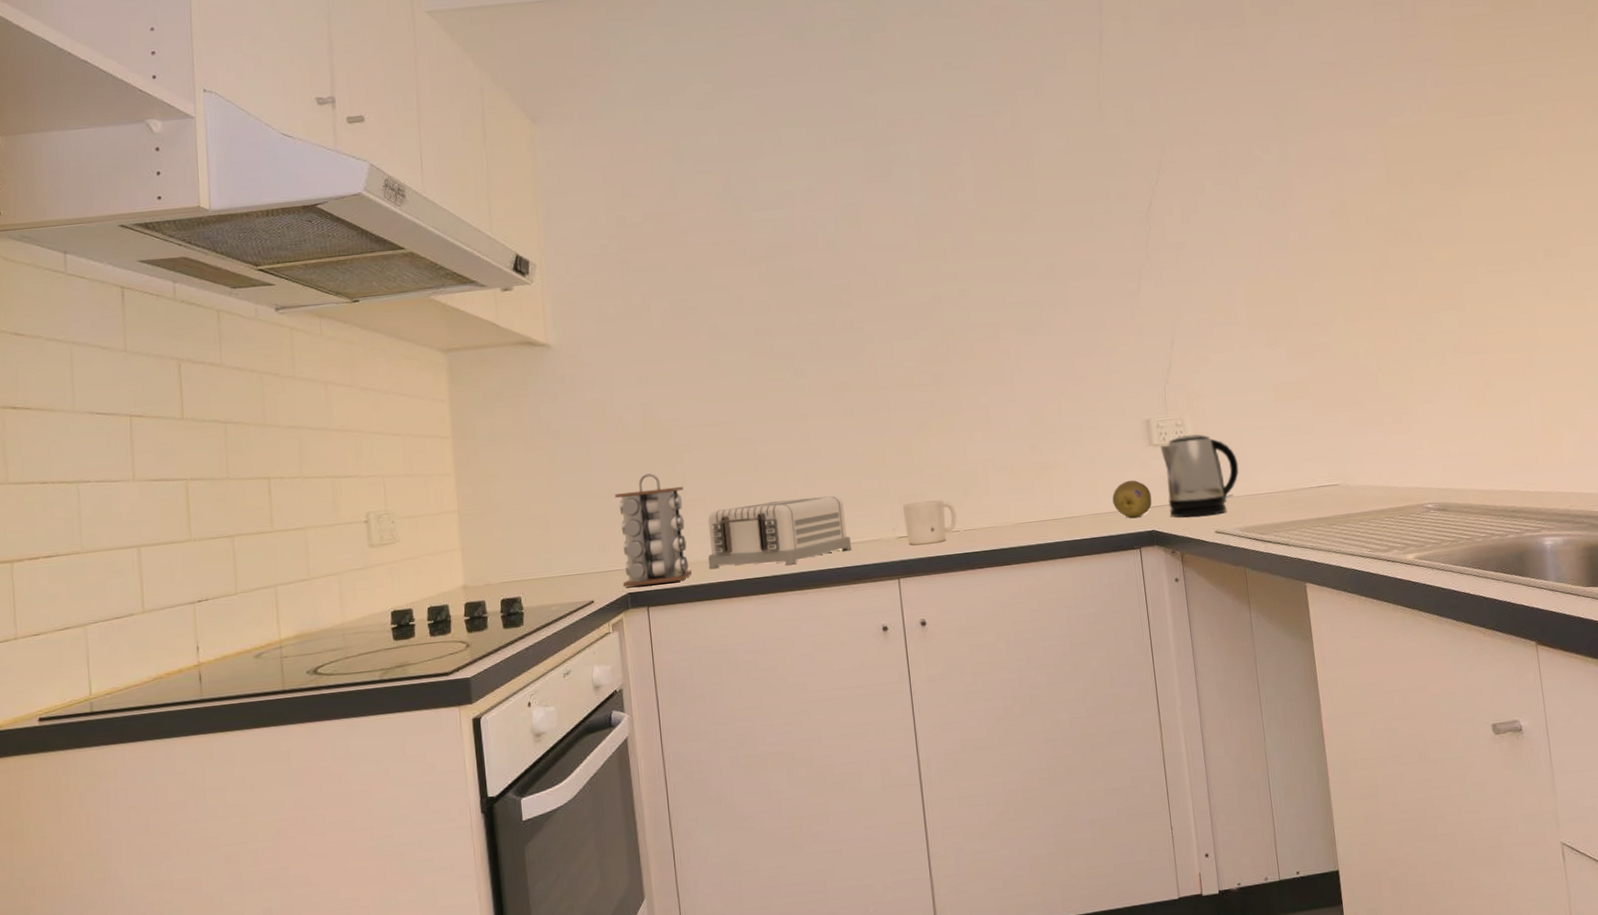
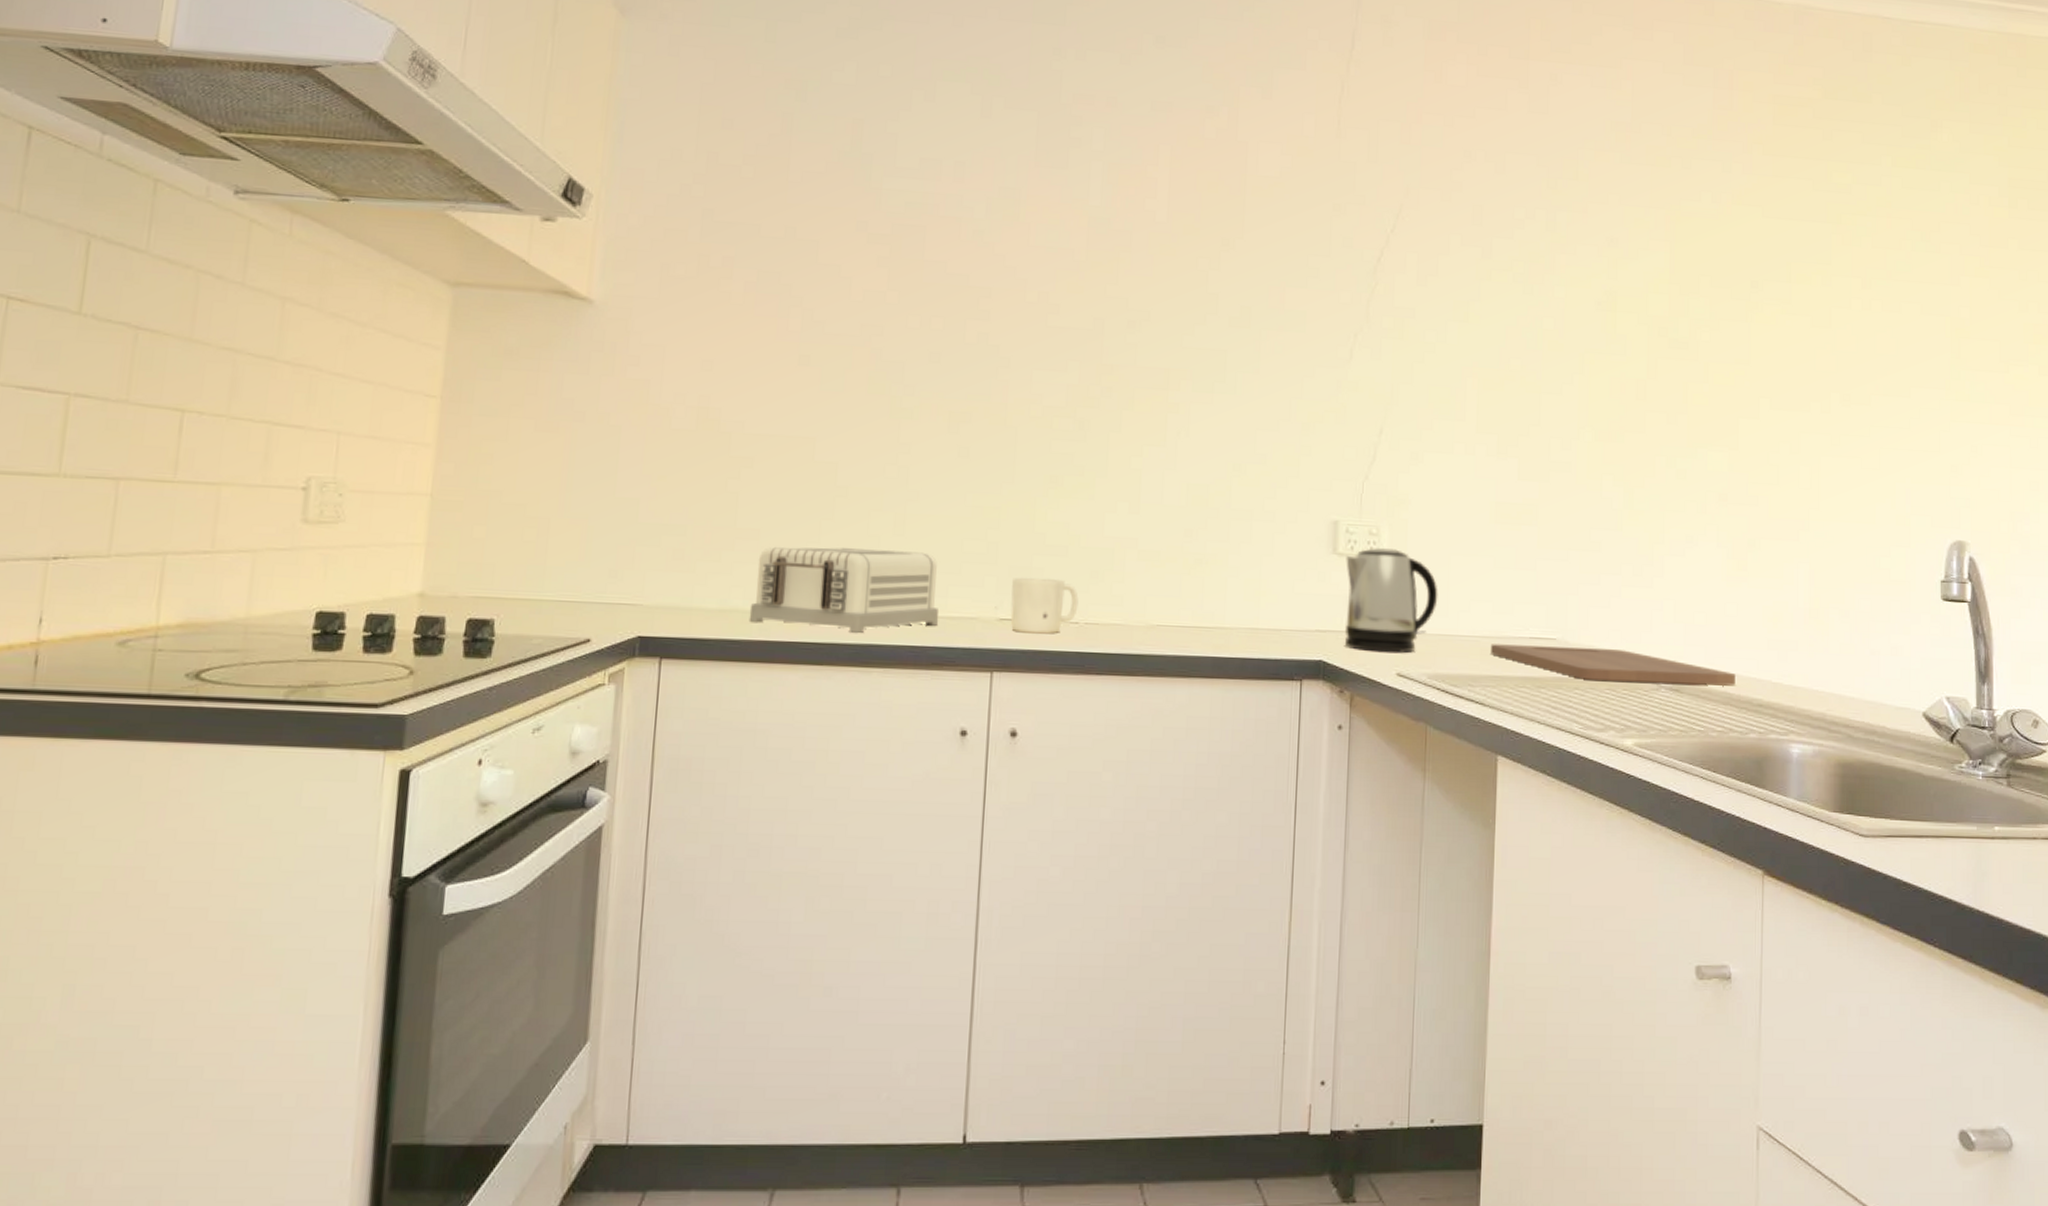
spice rack: present [614,473,692,587] -> none [632,486,735,633]
fruit: present [1112,480,1152,519] -> none [1276,593,1326,642]
cutting board: none [1287,484,1491,513] -> present [1491,644,1736,686]

